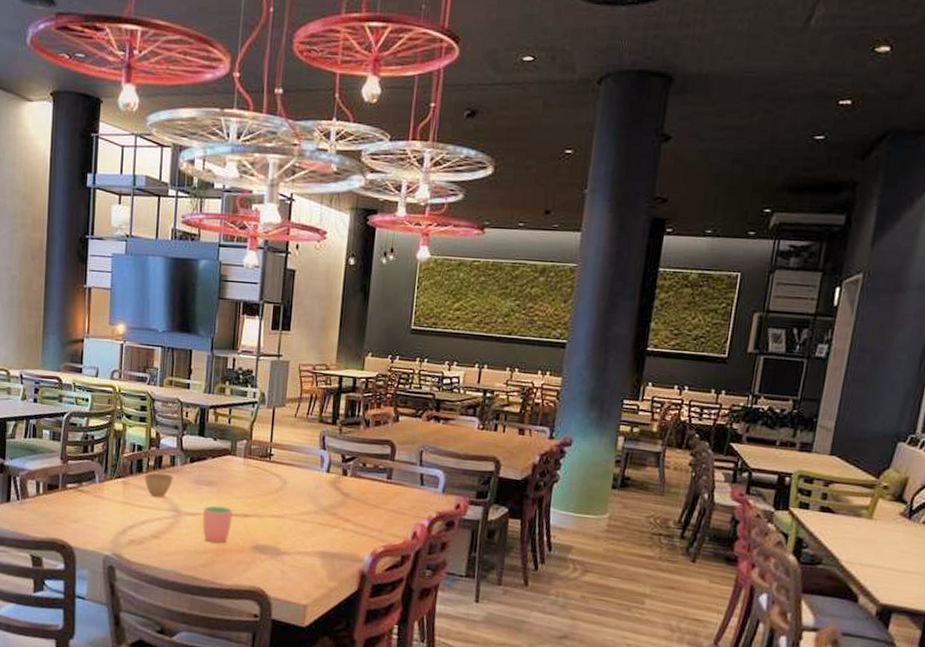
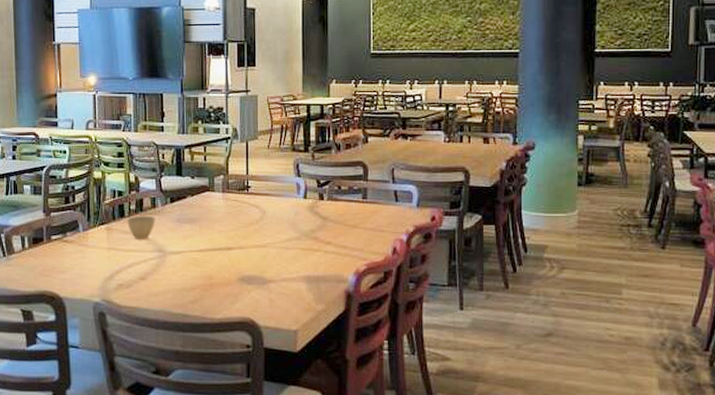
cup: present [202,505,234,543] -> none [188,242,217,278]

